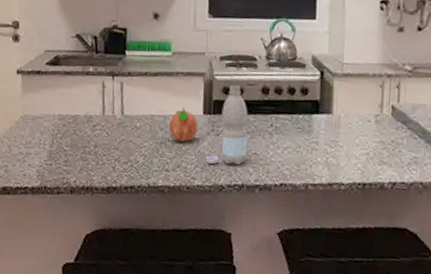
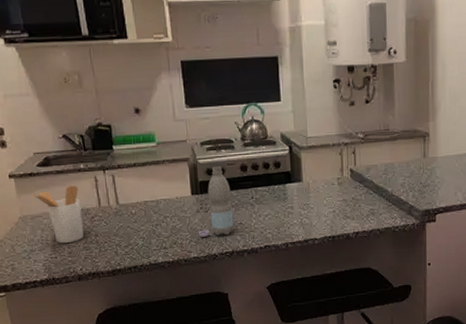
utensil holder: none [35,88,85,151] -> present [30,185,84,244]
fruit: present [169,107,199,142] -> none [161,191,189,221]

